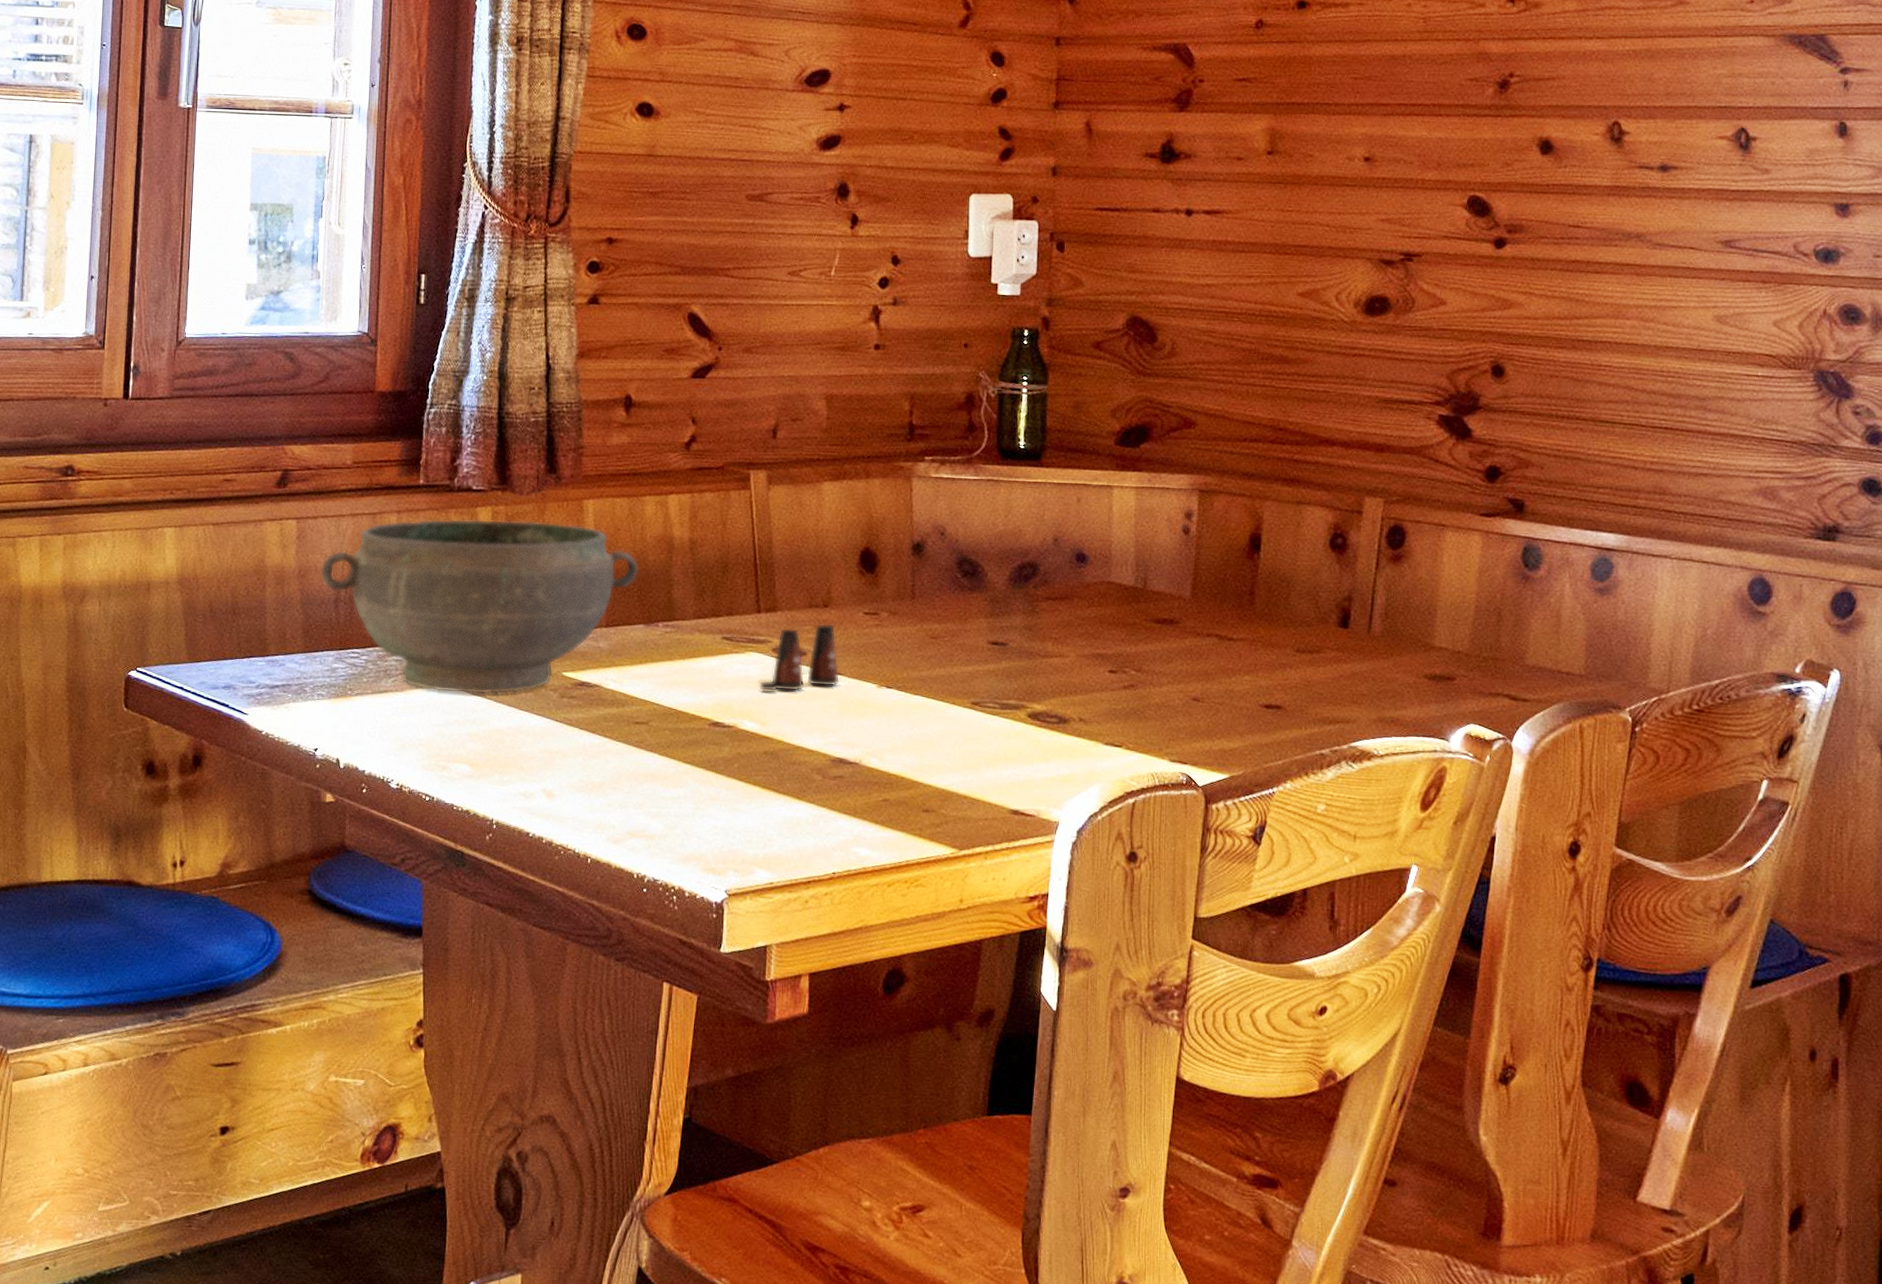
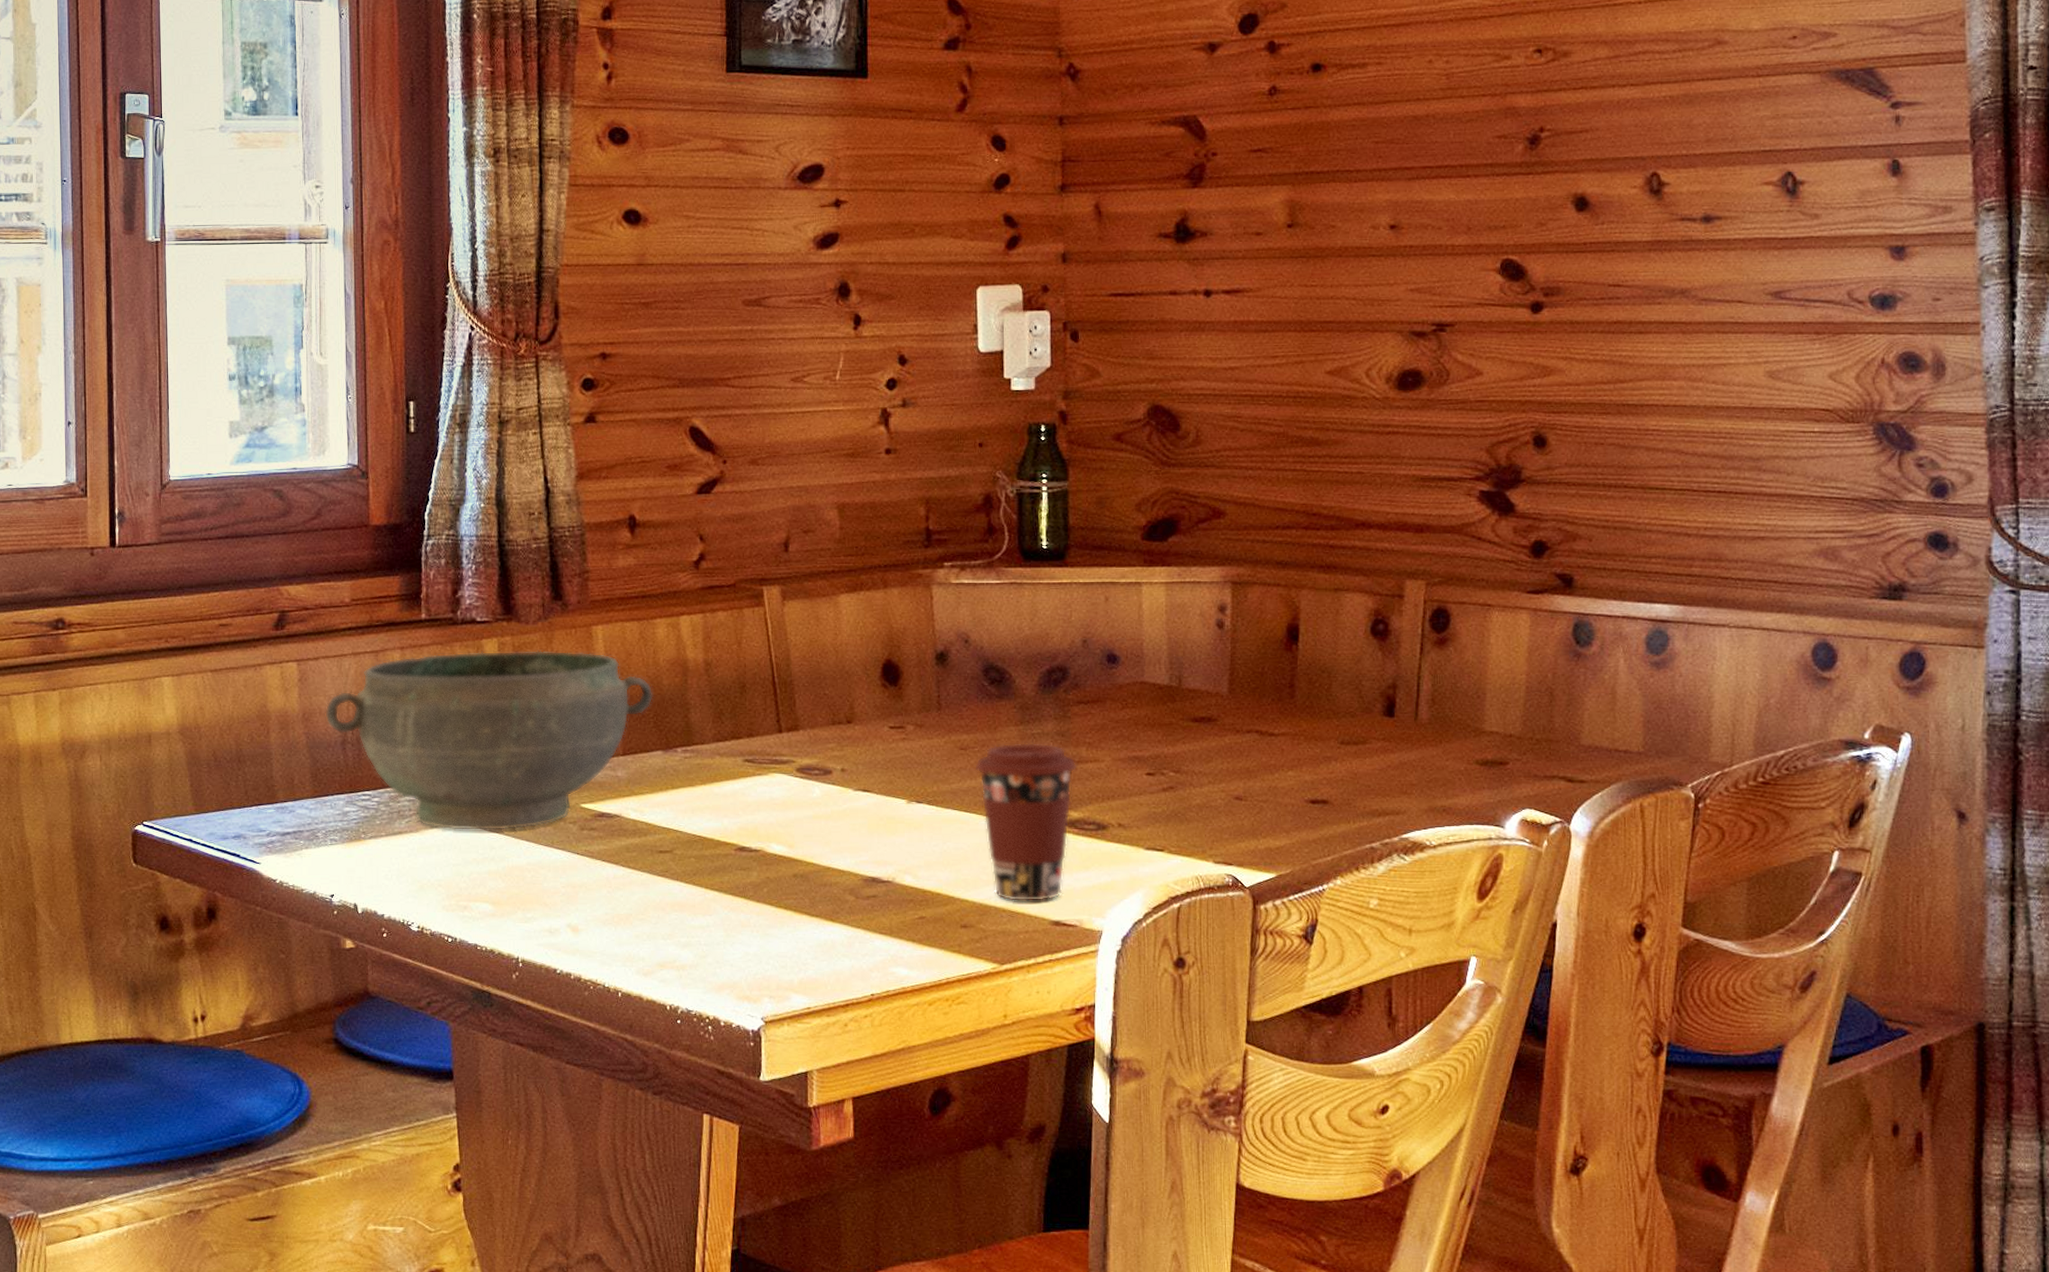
salt shaker: present [758,623,840,692] -> none [784,739,868,813]
coffee cup: none [944,634,1043,791] -> present [974,743,1077,902]

